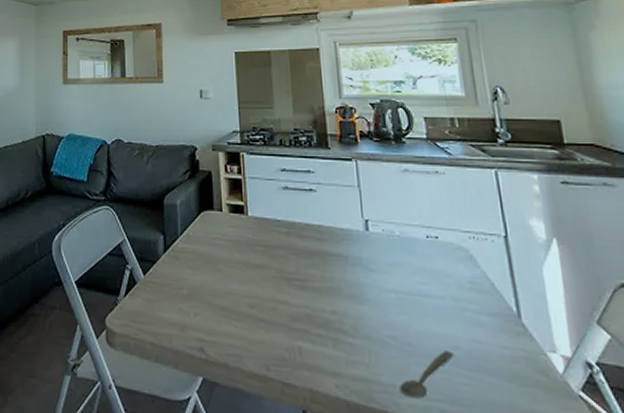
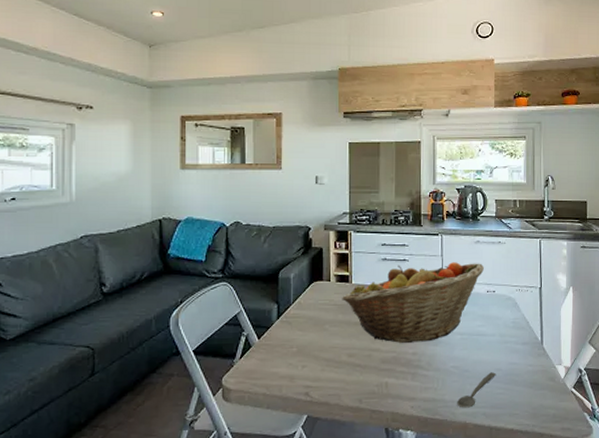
fruit basket: none [237,195,419,298] -> present [342,262,484,343]

